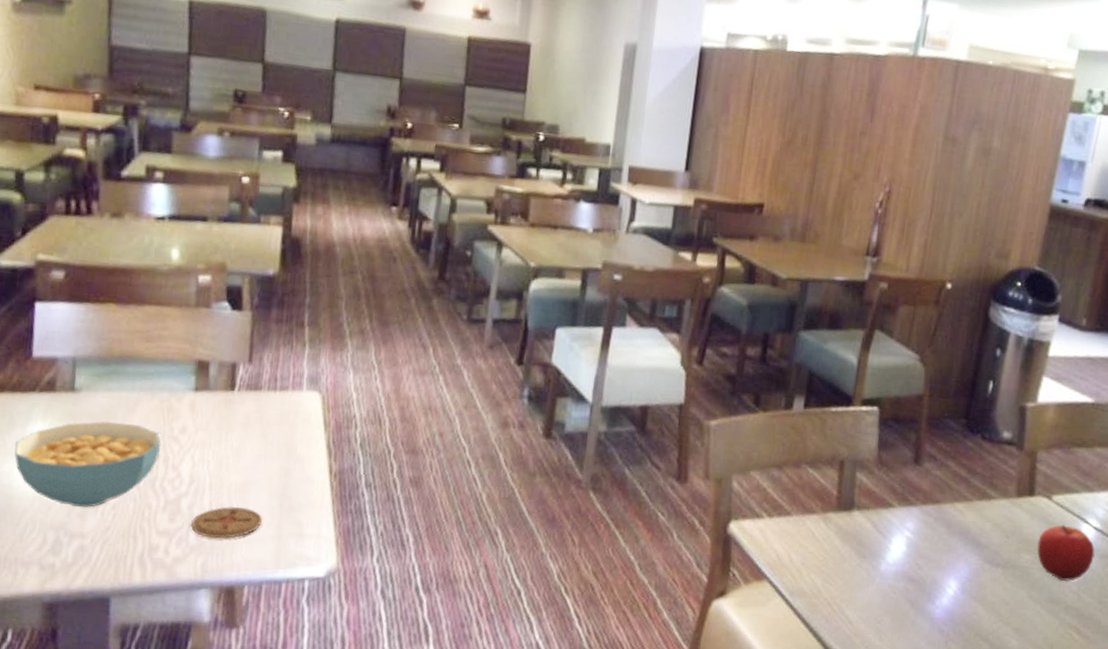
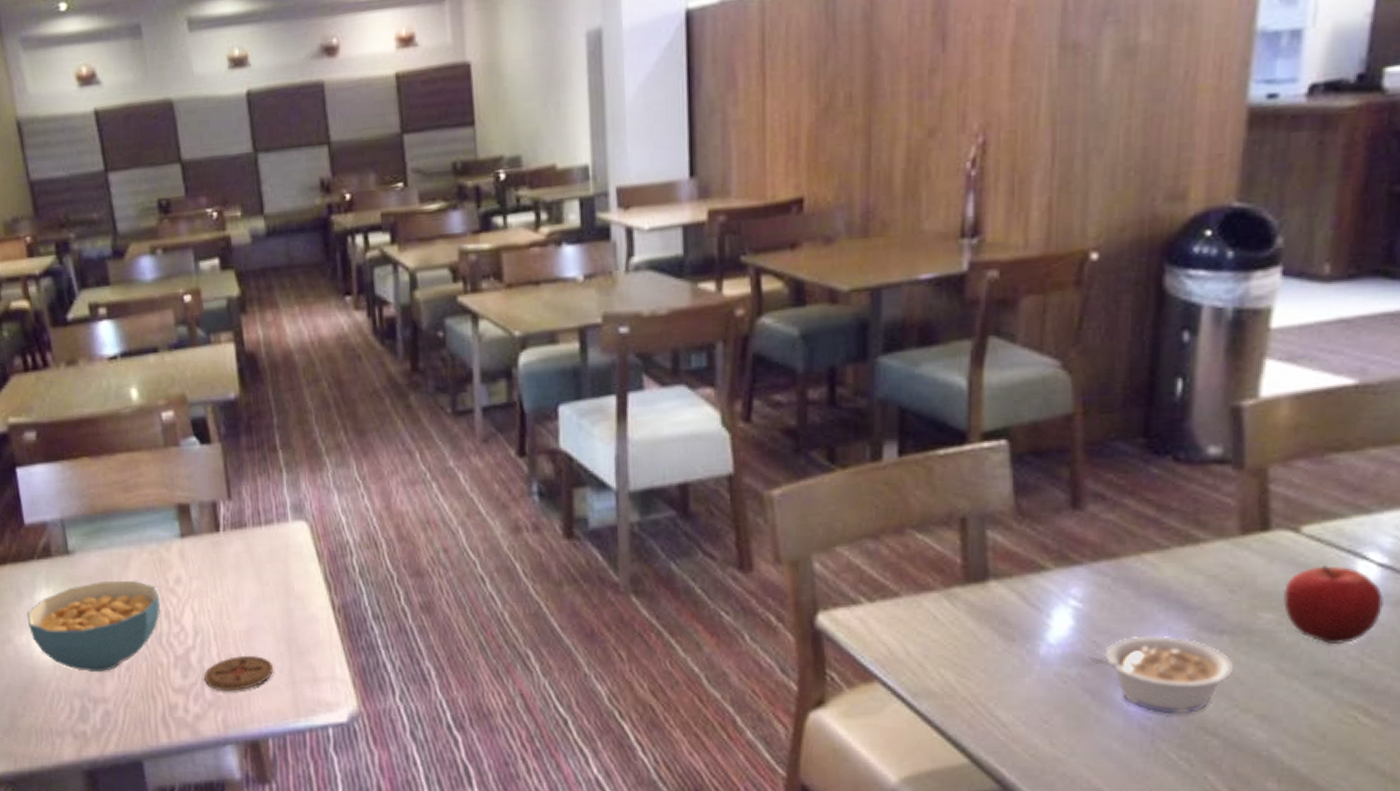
legume: none [912,563,1002,624] -> present [1089,636,1233,715]

